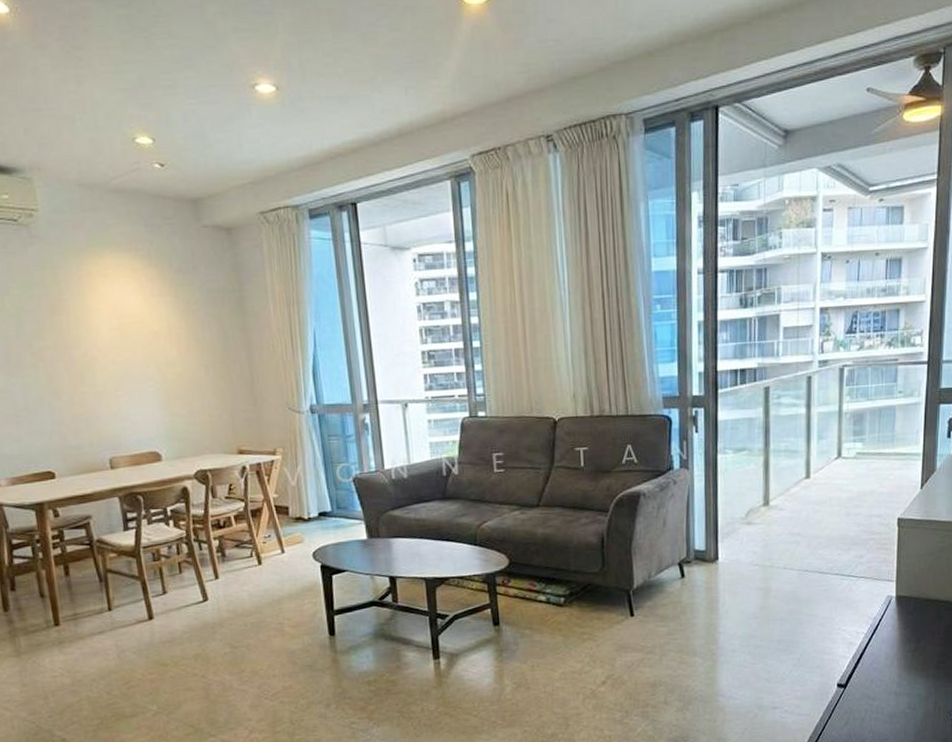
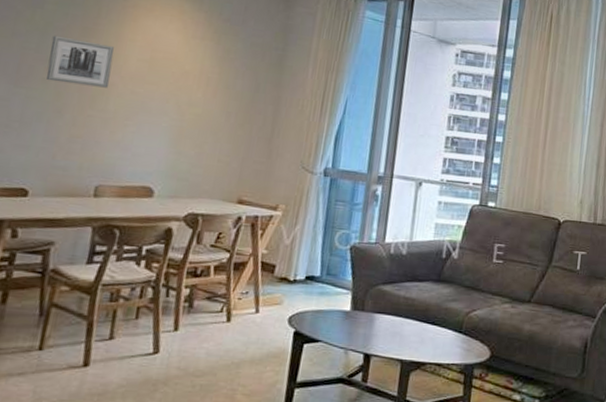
wall art: none [27,319,91,366] -> present [46,35,114,88]

